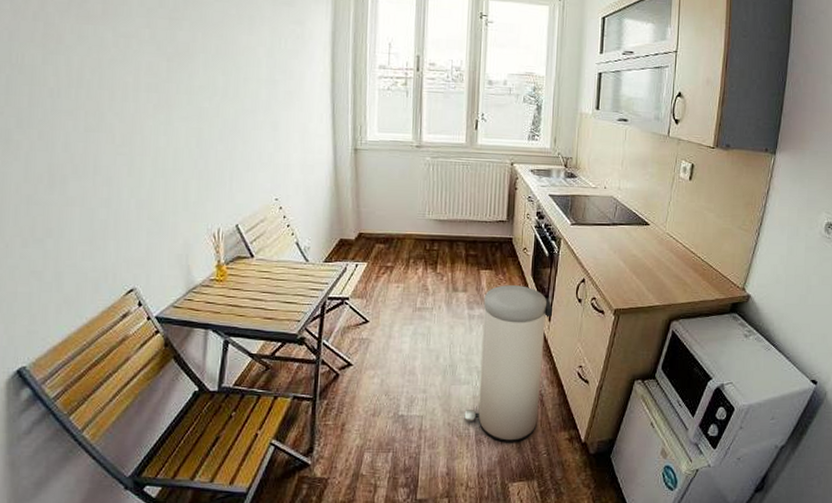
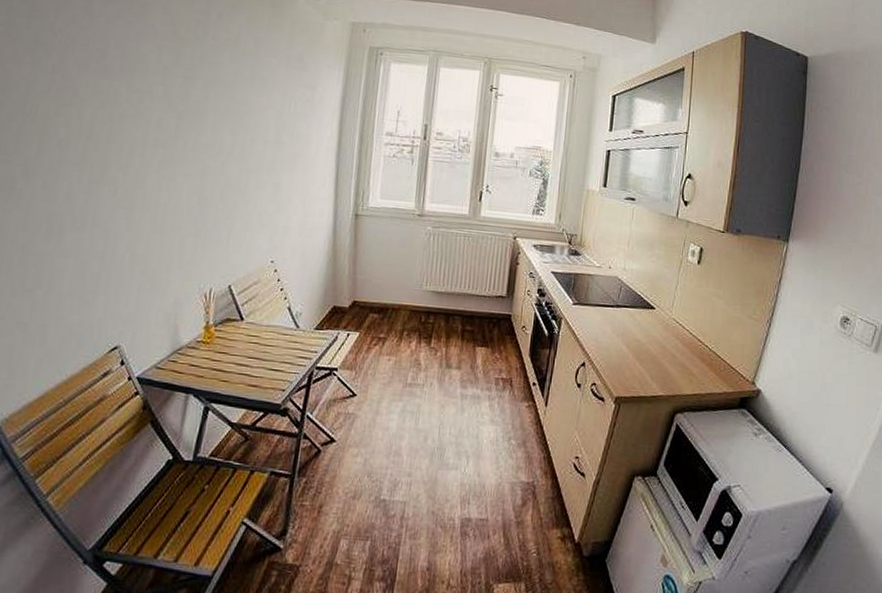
pedal bin: present [464,285,553,443] -> none [449,364,551,539]

